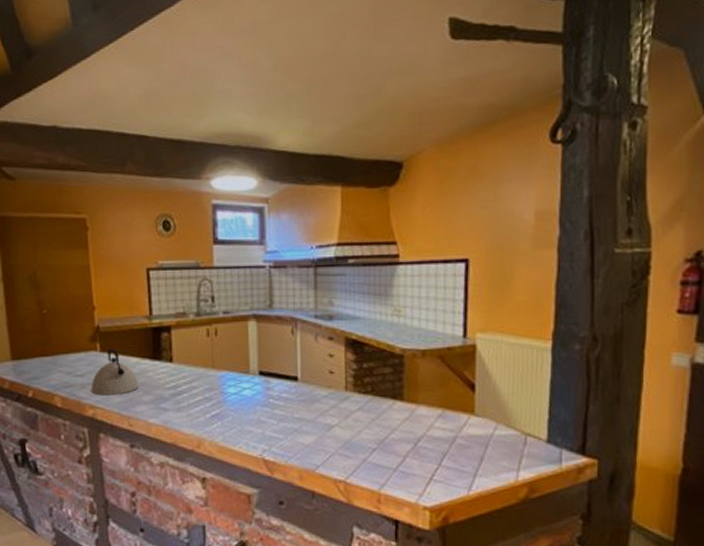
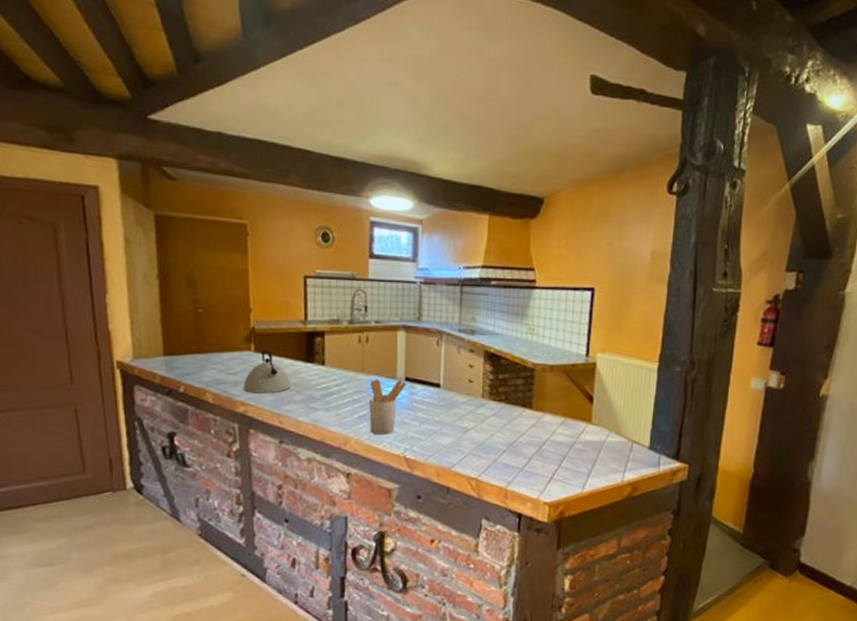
utensil holder: none [221,375,262,436] -> present [368,379,408,436]

